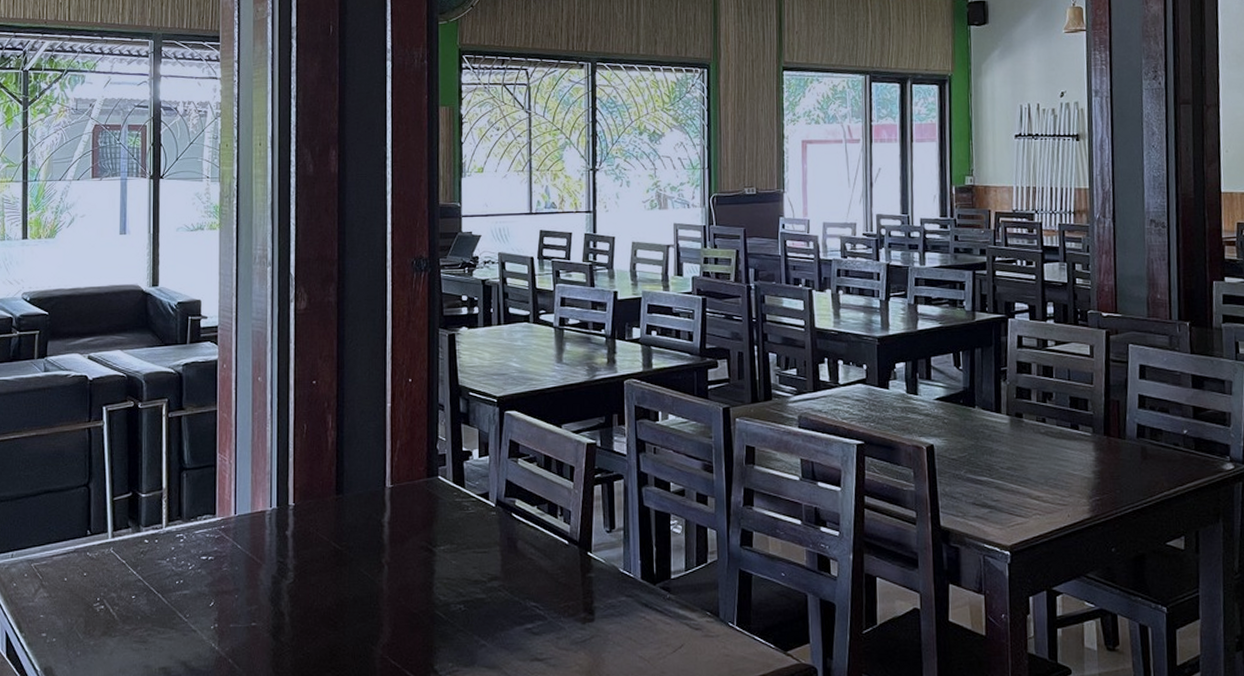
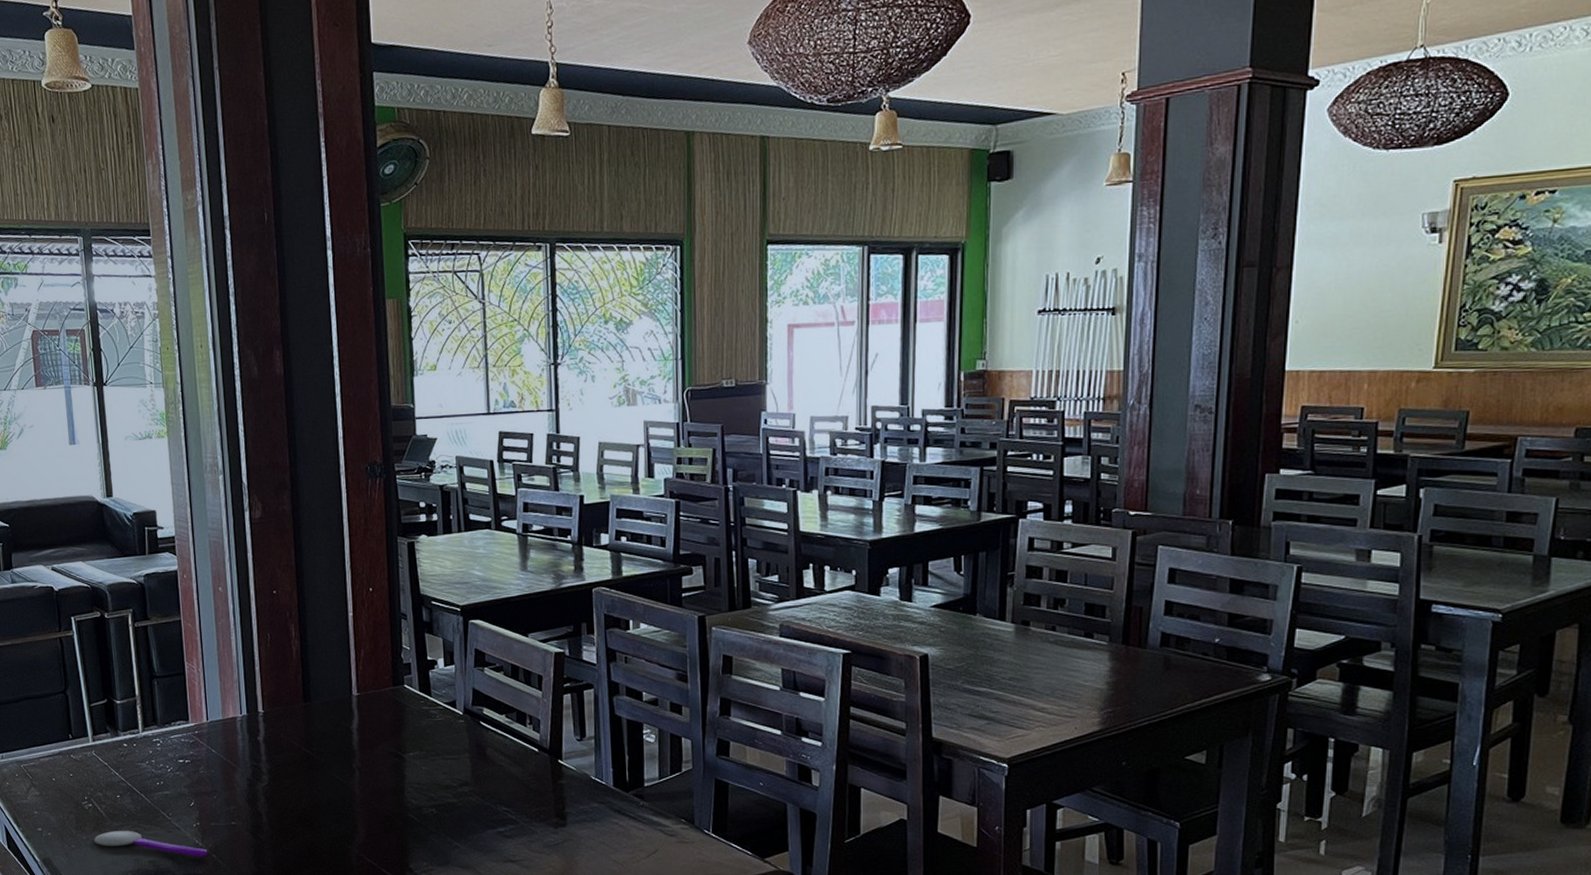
spoon: none [101,634,223,662] -> present [93,830,207,857]

